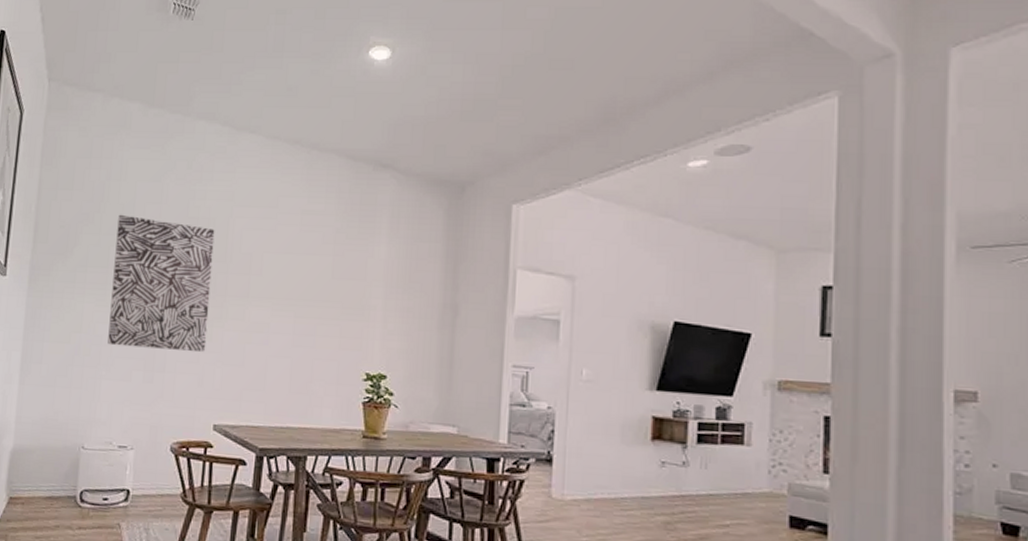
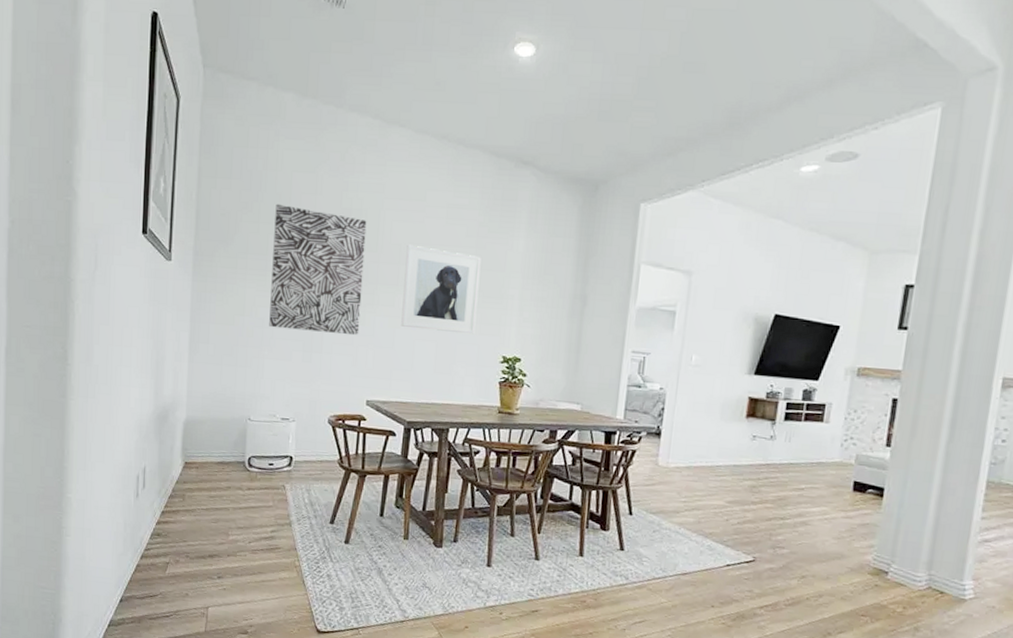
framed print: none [252,253,339,350] -> present [401,244,481,335]

